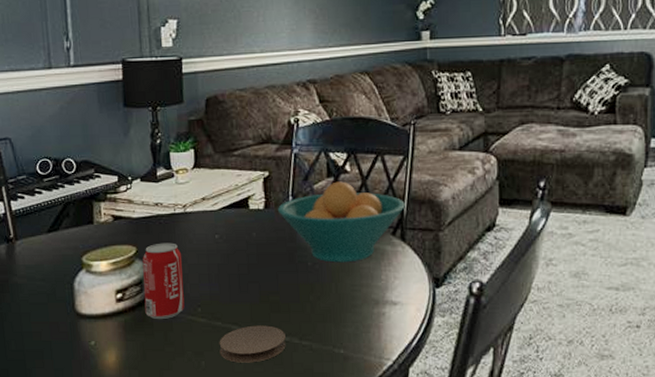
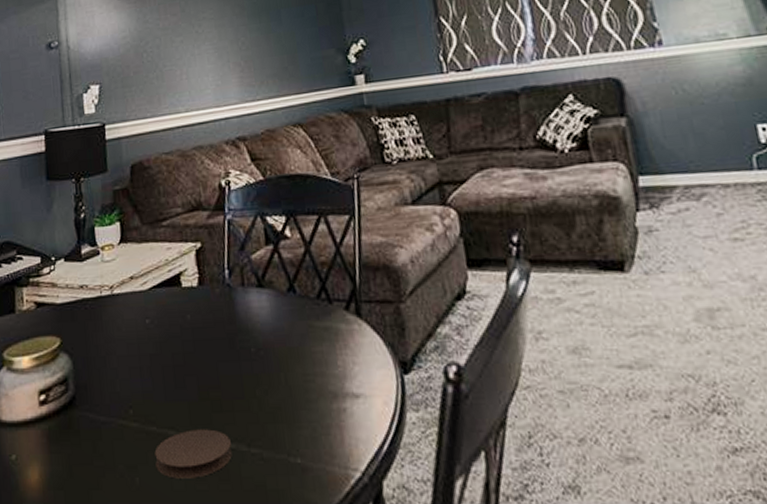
beverage can: present [142,243,185,319] -> none [67,331,115,425]
fruit bowl: present [277,181,405,263] -> none [212,249,357,347]

